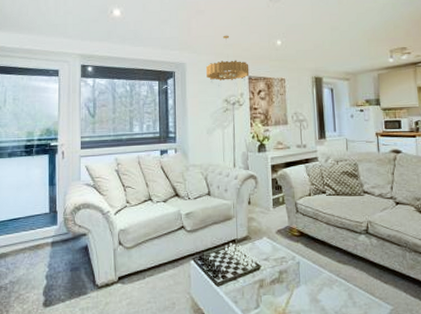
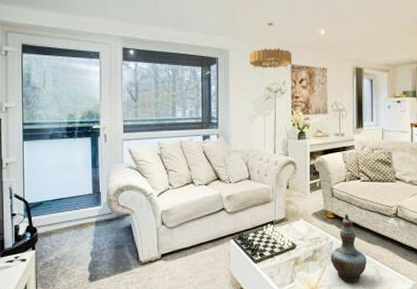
decorative vase: none [298,230,338,307] -> present [330,213,367,282]

